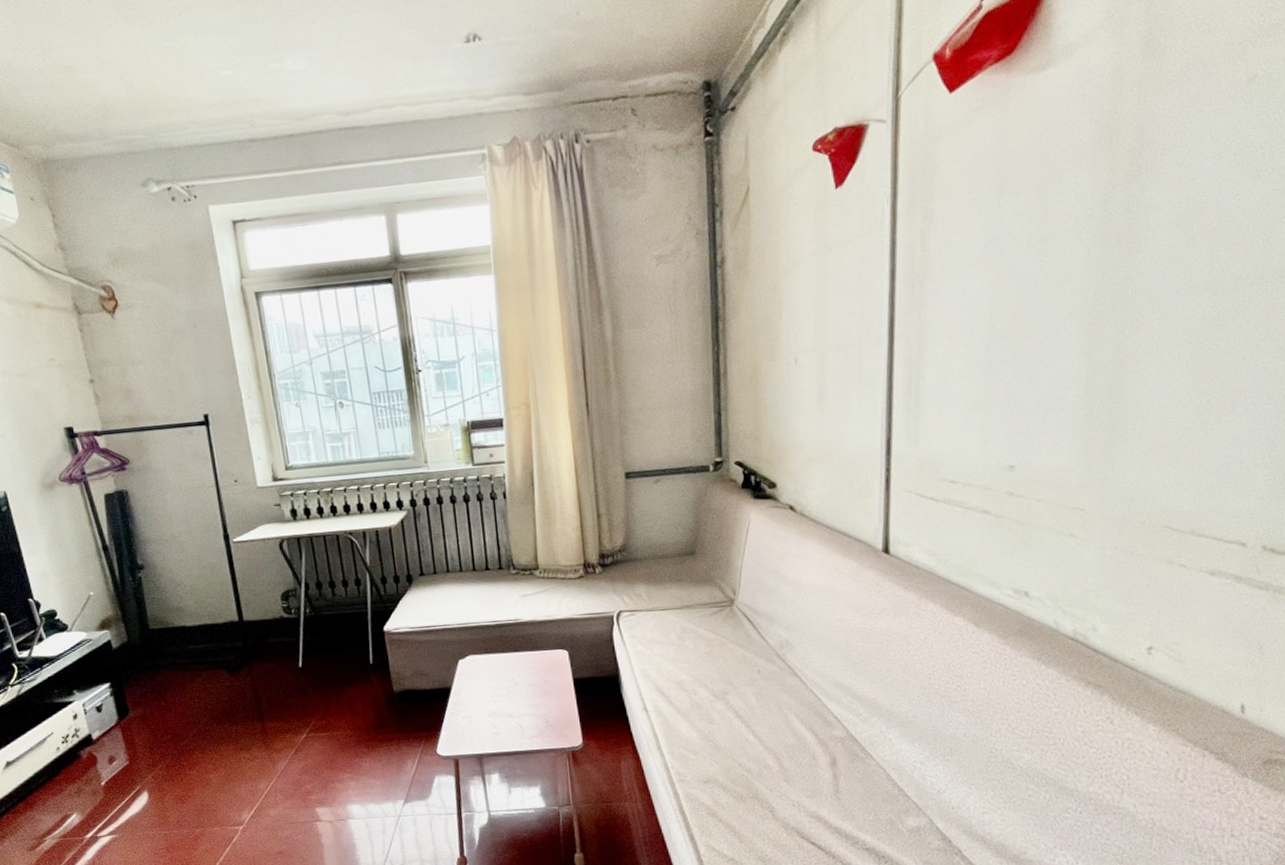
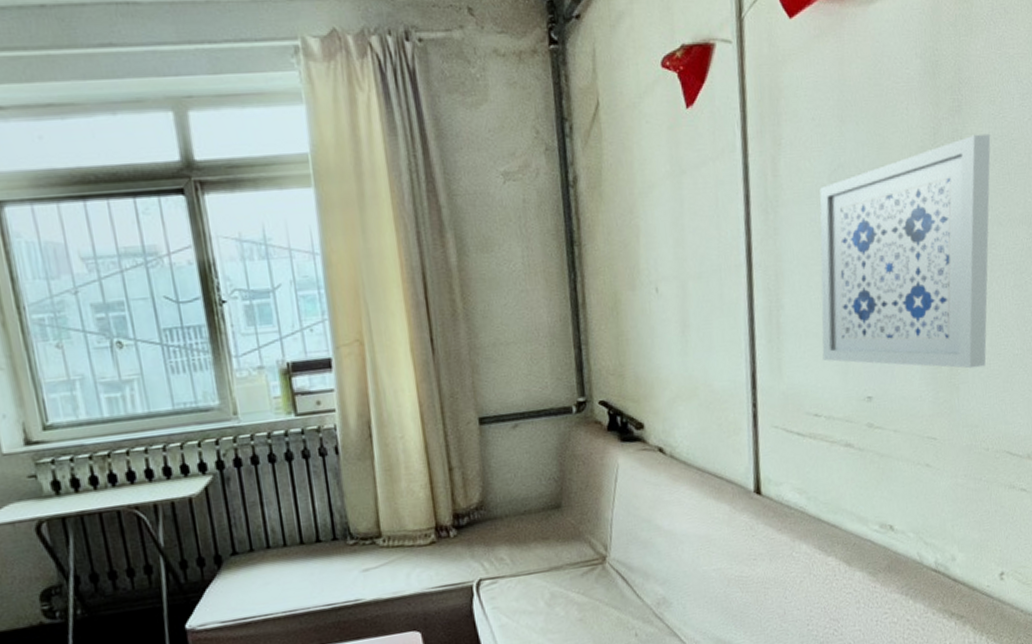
wall art: none [963,197,1174,441] -> present [819,133,991,369]

